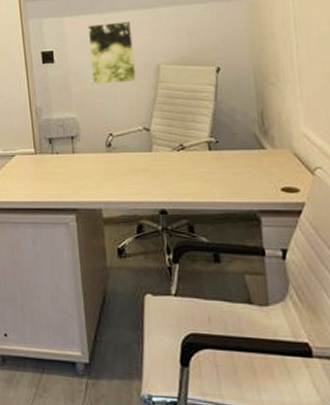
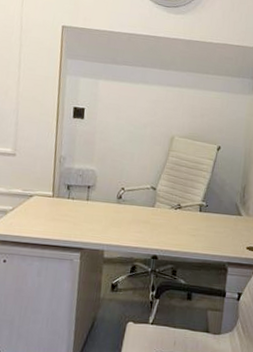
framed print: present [87,21,136,85] -> none [115,91,157,148]

